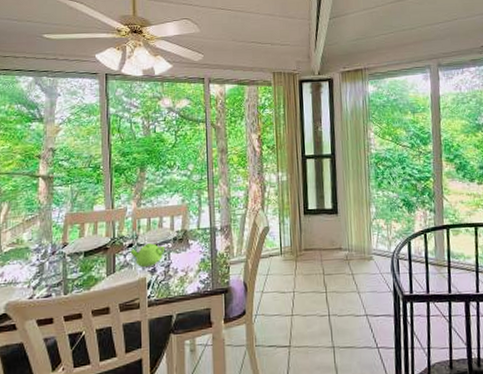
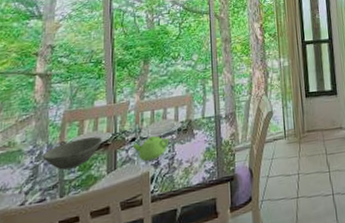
bowl: none [47,239,102,269] -> present [42,136,103,170]

